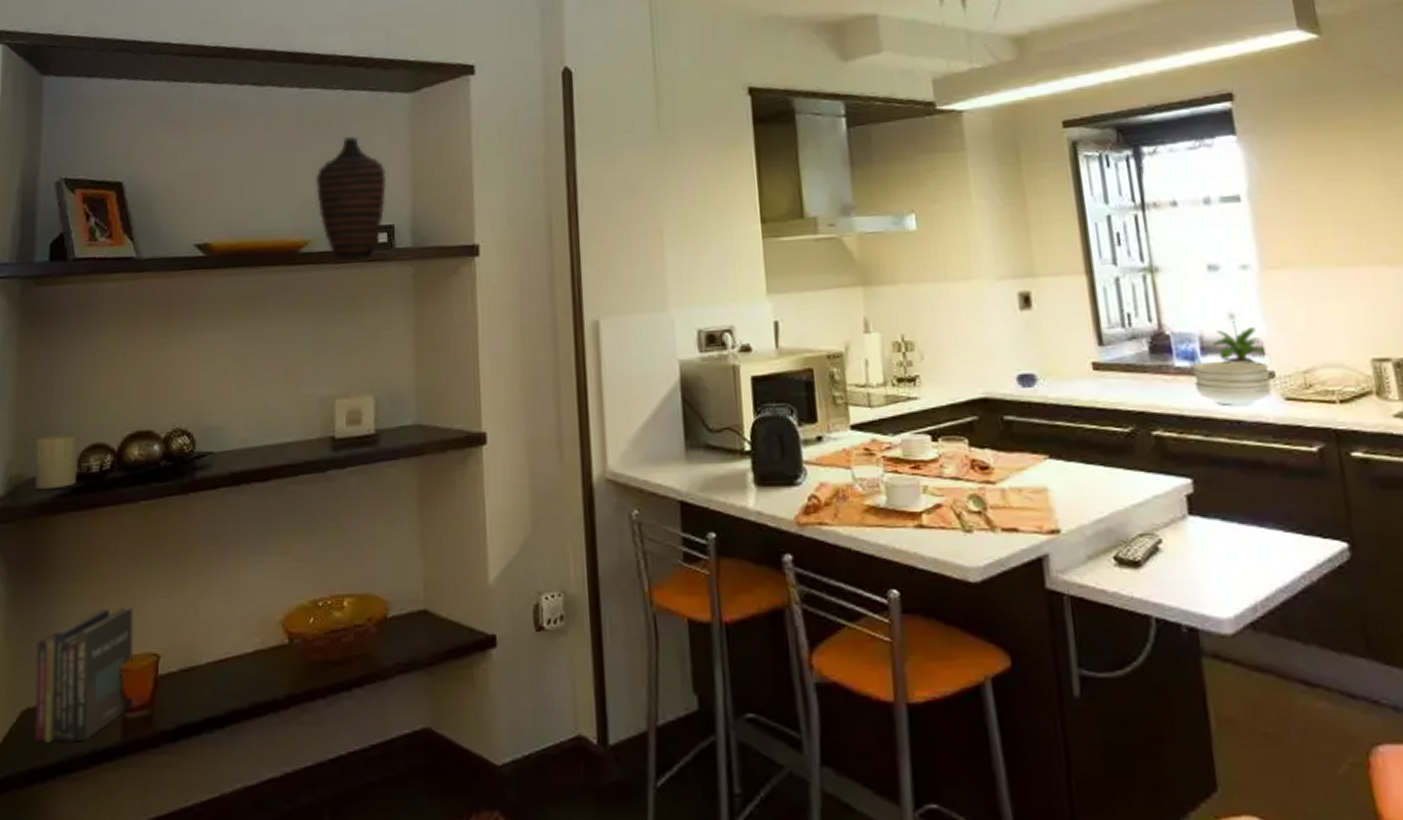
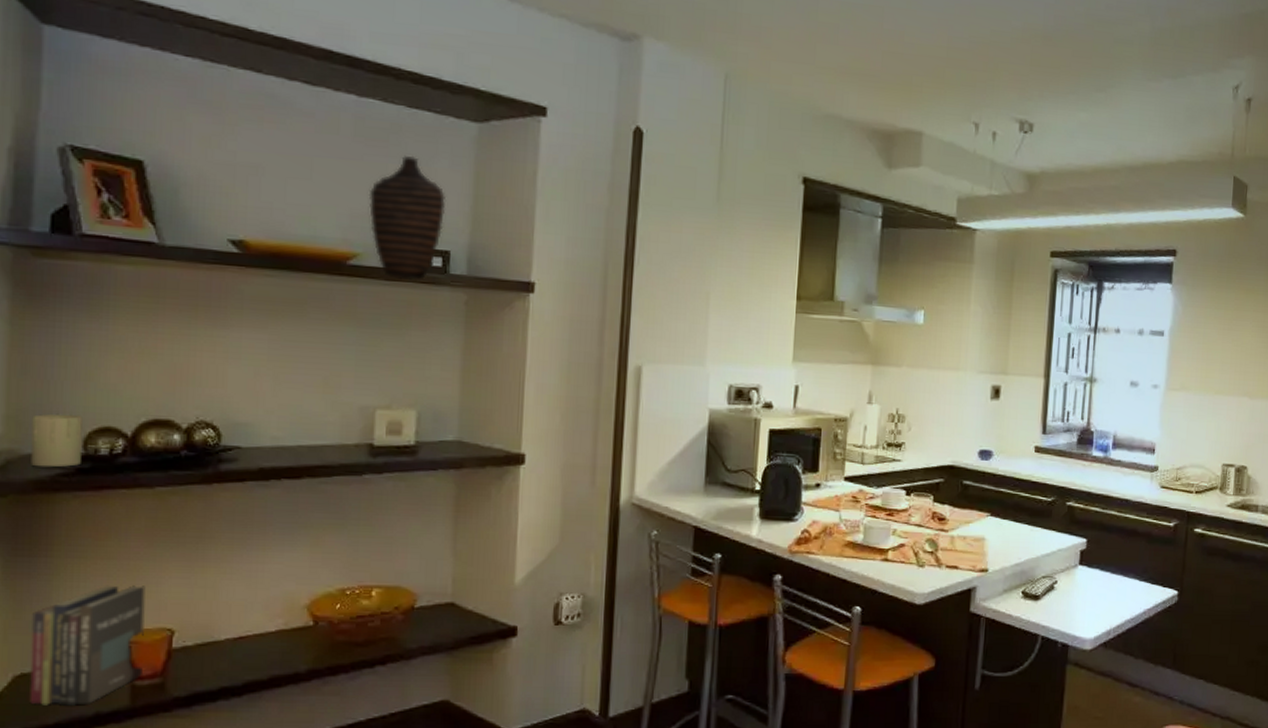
bowl: present [1193,361,1272,407] -> none [1103,455,1155,490]
potted flower: present [1213,304,1268,365] -> none [1122,414,1157,461]

